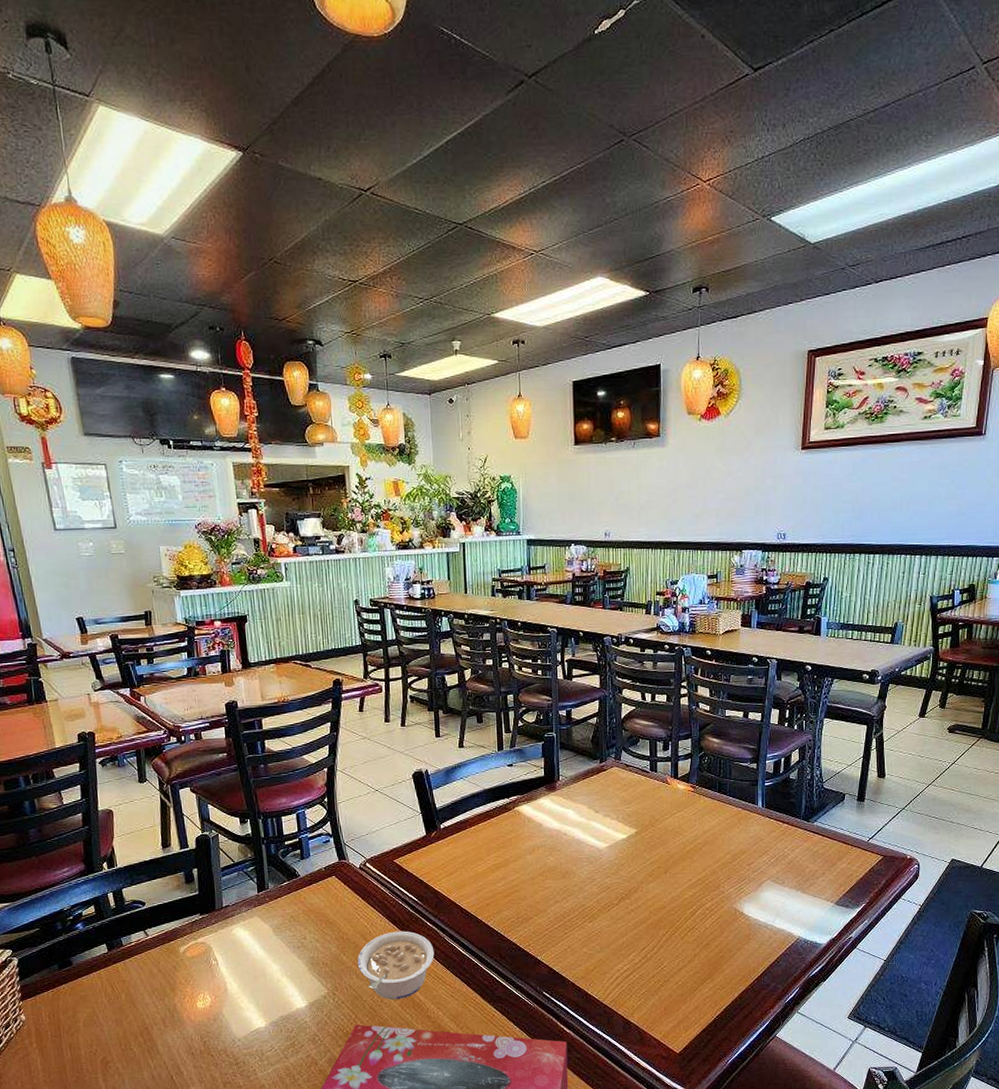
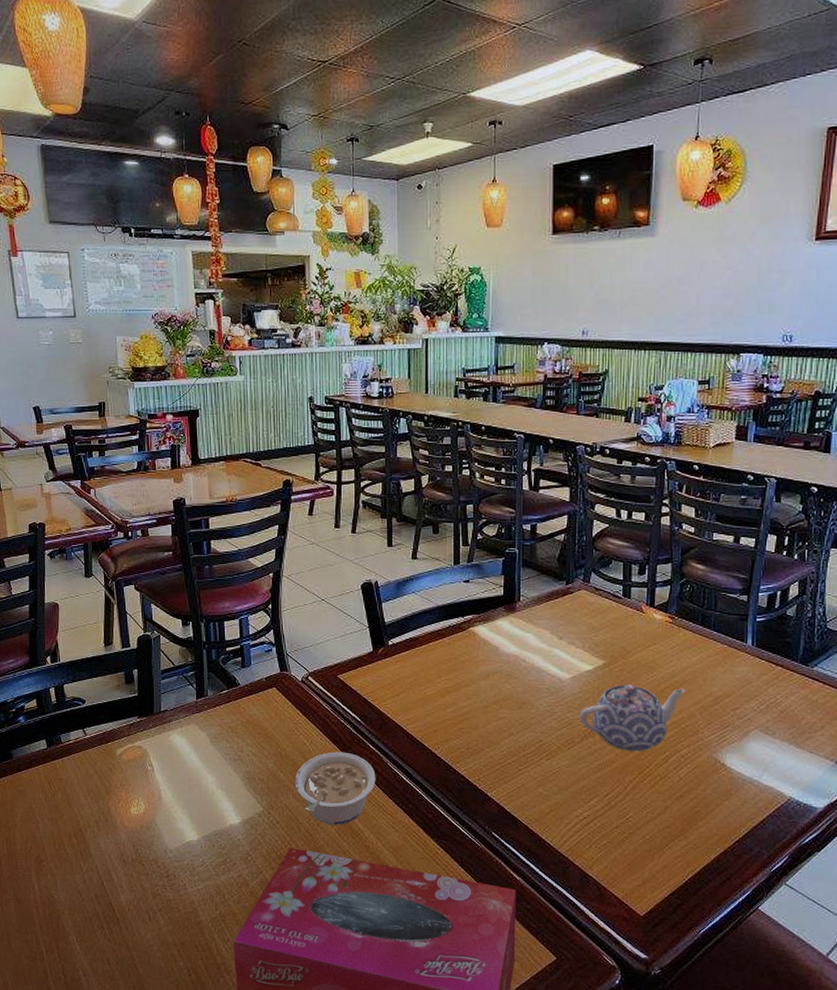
teapot: none [617,849,707,909] -> present [580,684,685,752]

